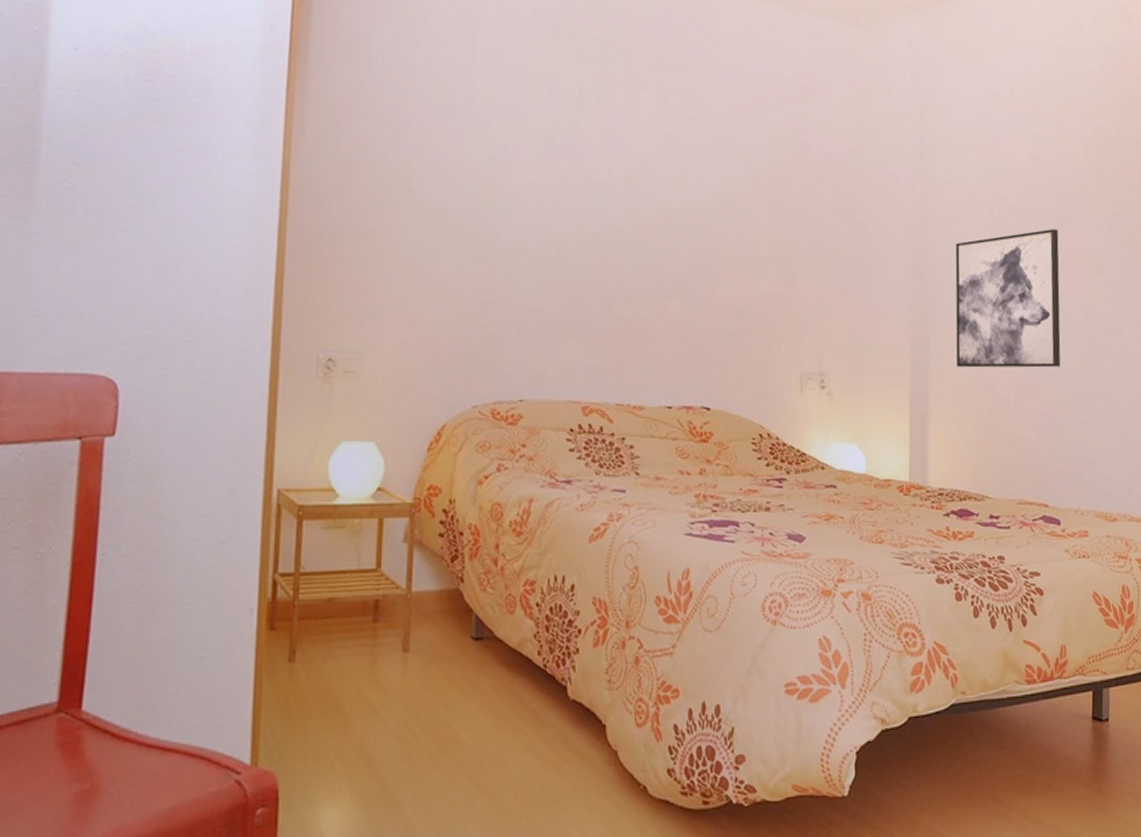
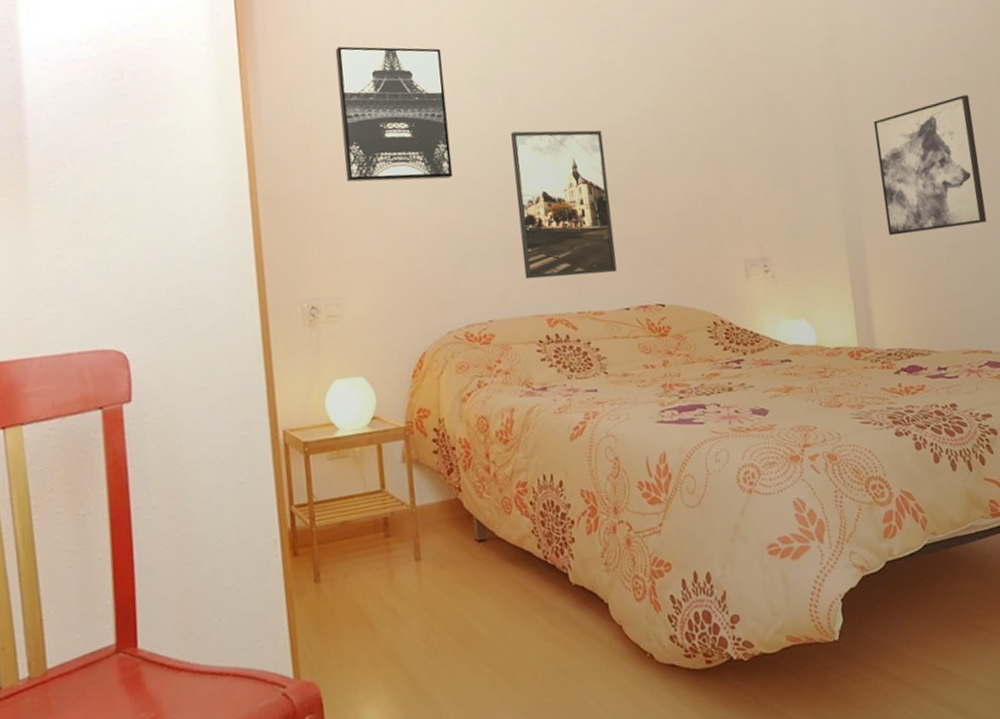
wall art: none [386,81,507,240] -> present [335,46,453,182]
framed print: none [565,200,668,366] -> present [511,130,617,280]

